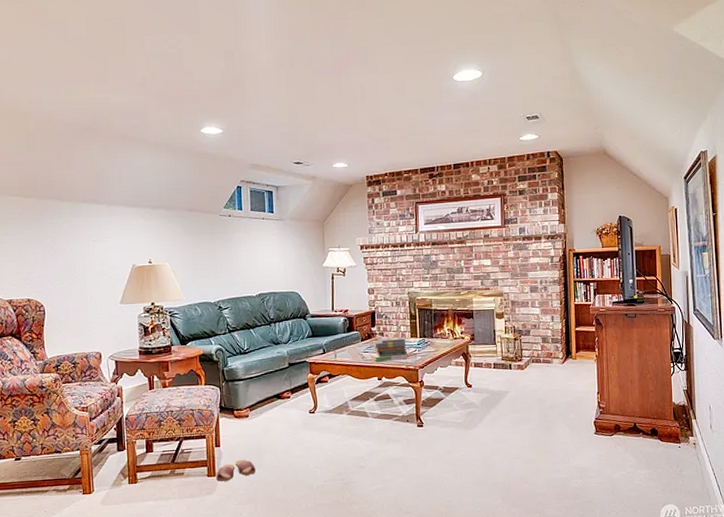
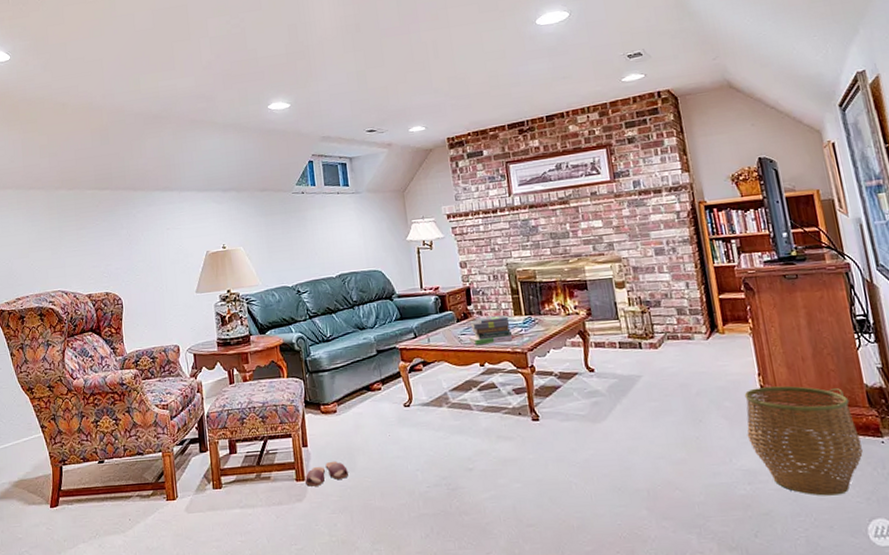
basket: none [583,402,666,488] -> present [744,385,864,496]

